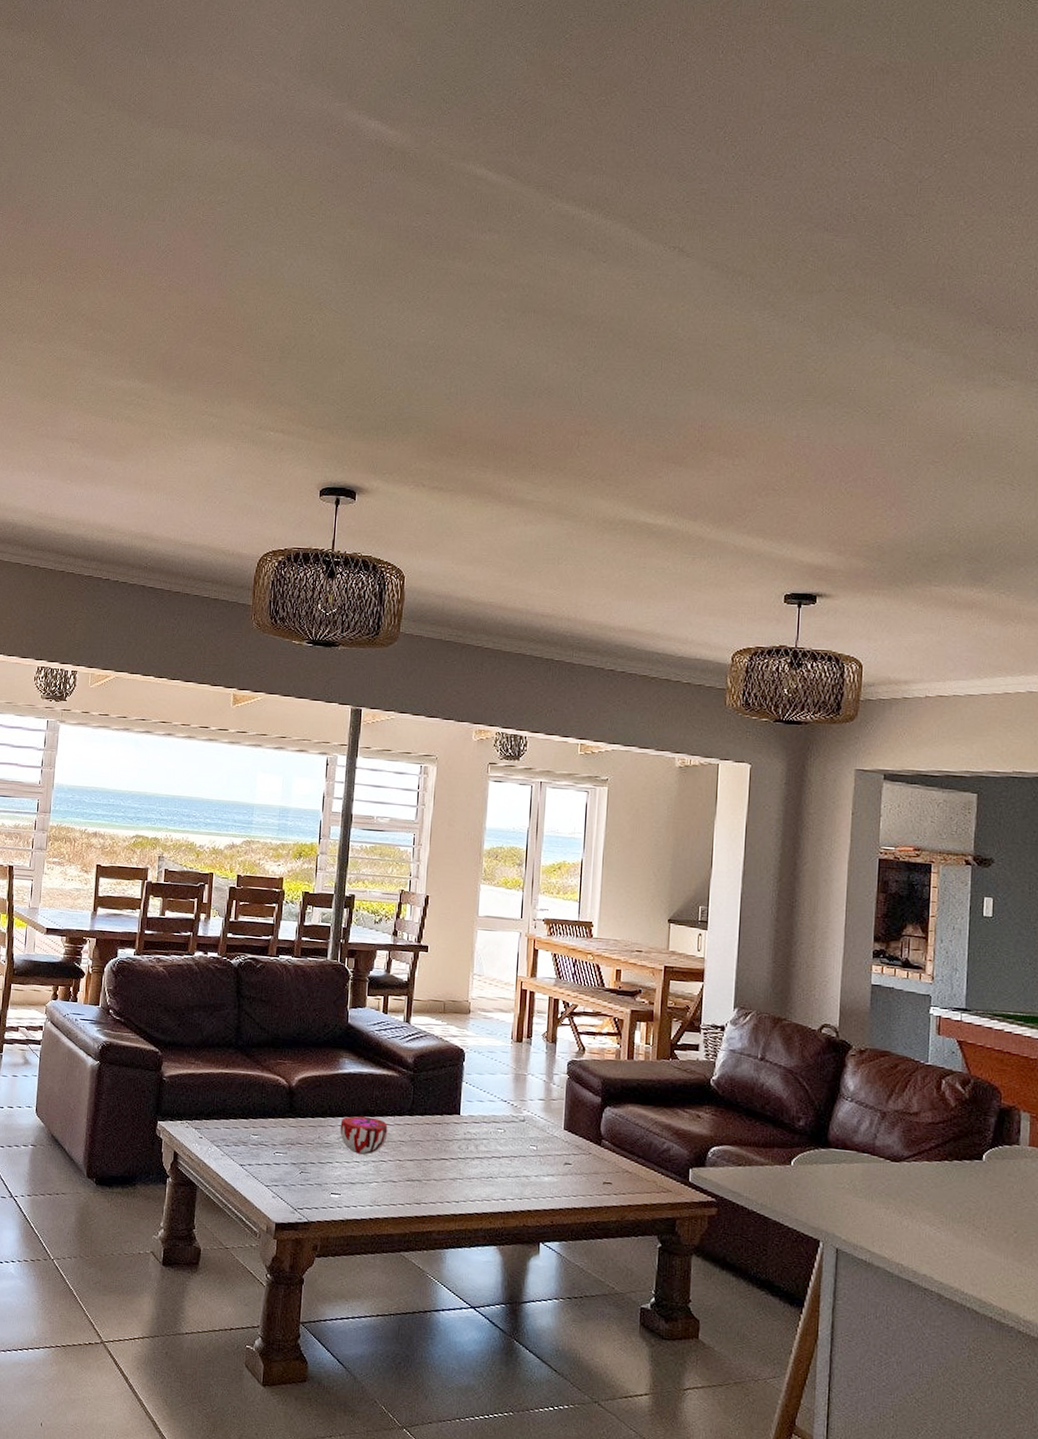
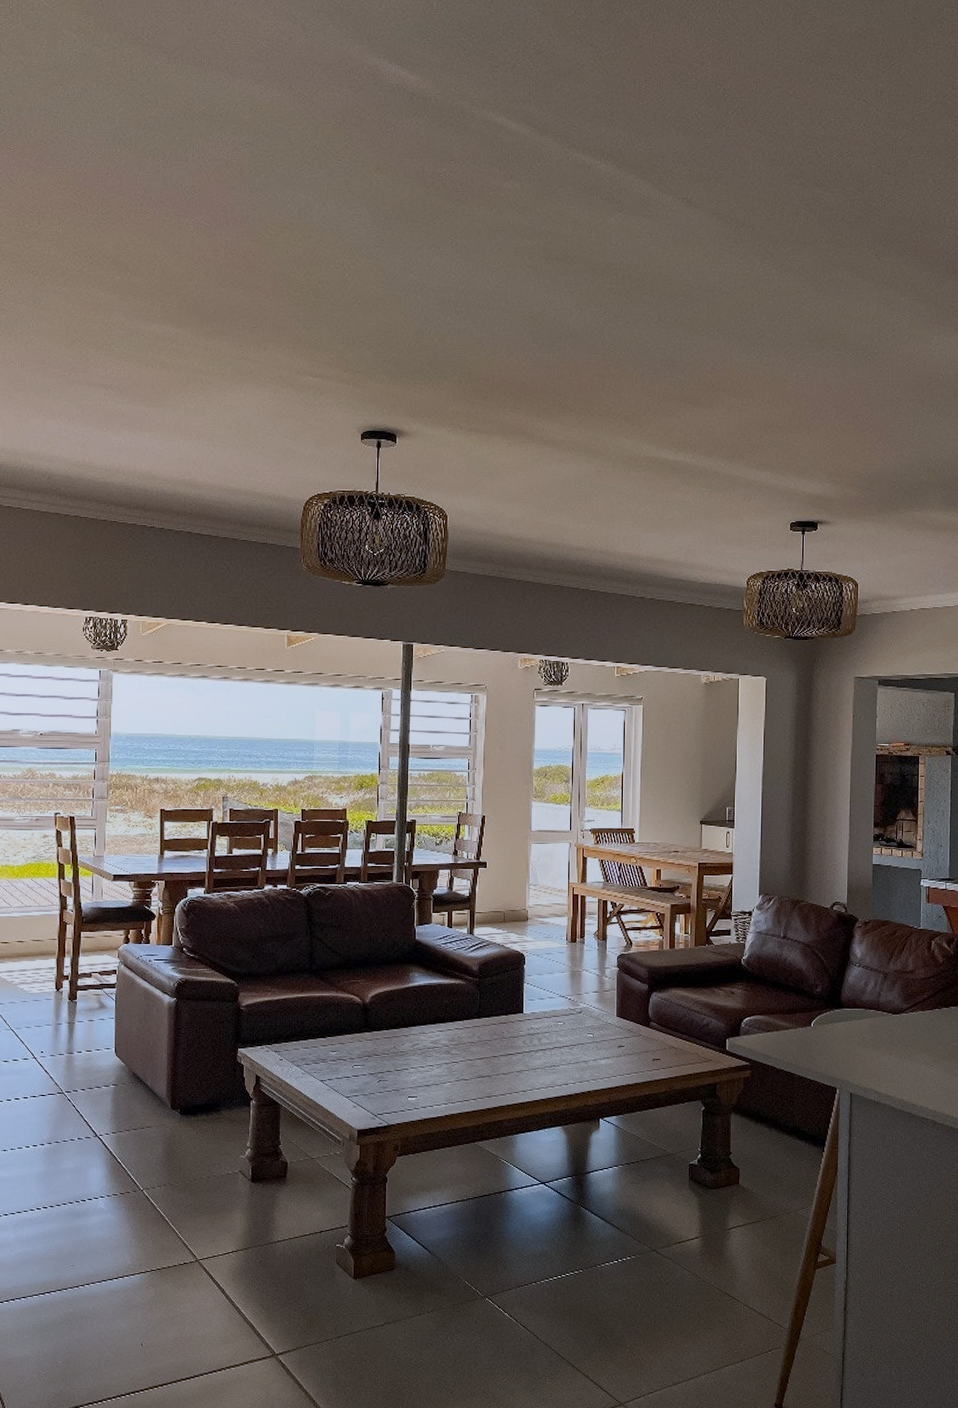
decorative bowl: present [340,1116,388,1155] -> none [413,1023,458,1058]

